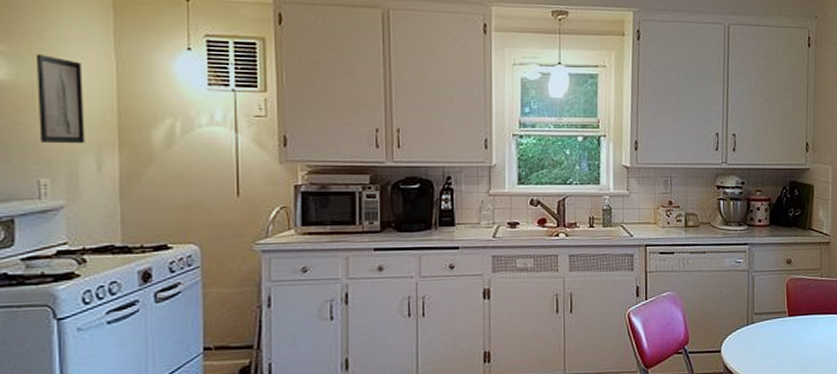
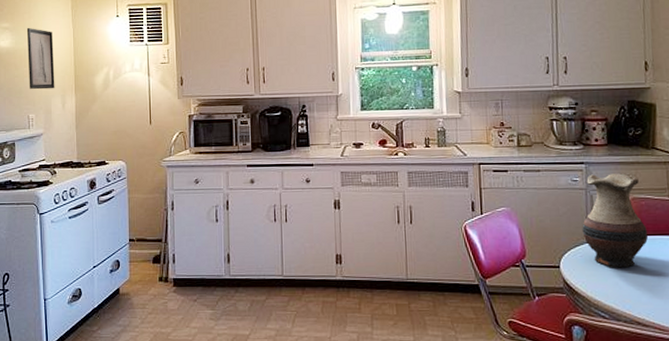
vase: none [743,254,801,349] -> present [582,173,648,268]

